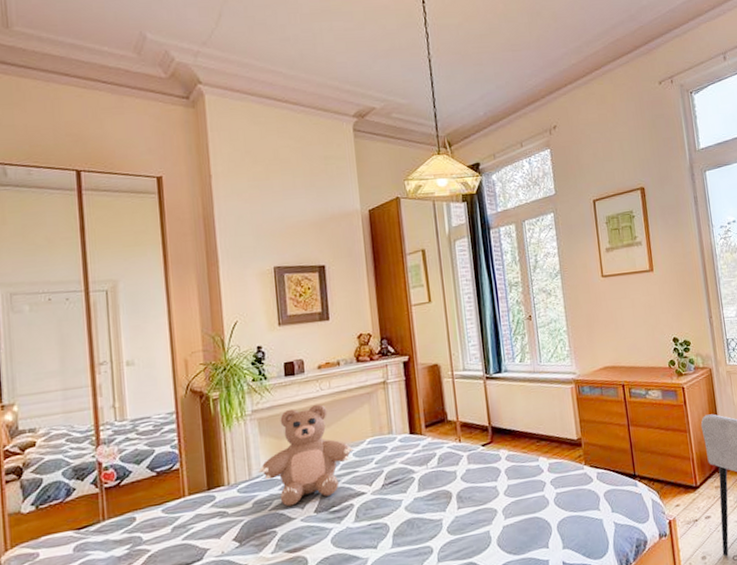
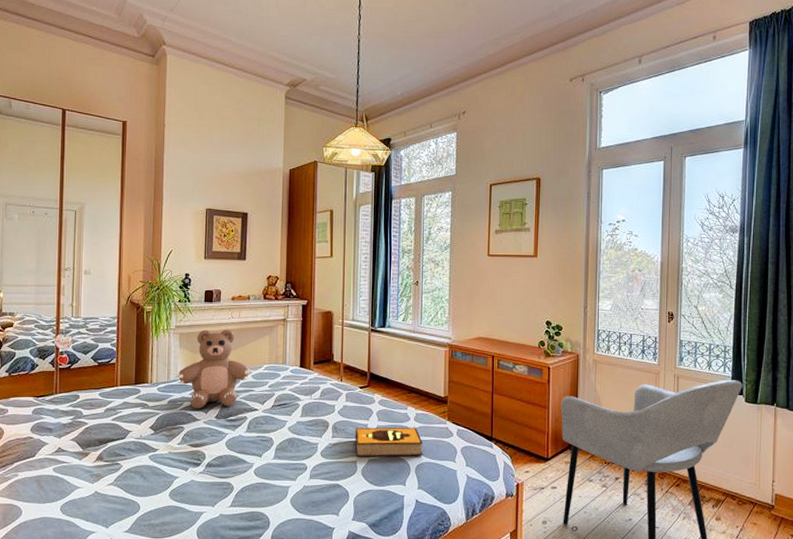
hardback book: none [483,479,563,526] -> present [355,427,423,457]

